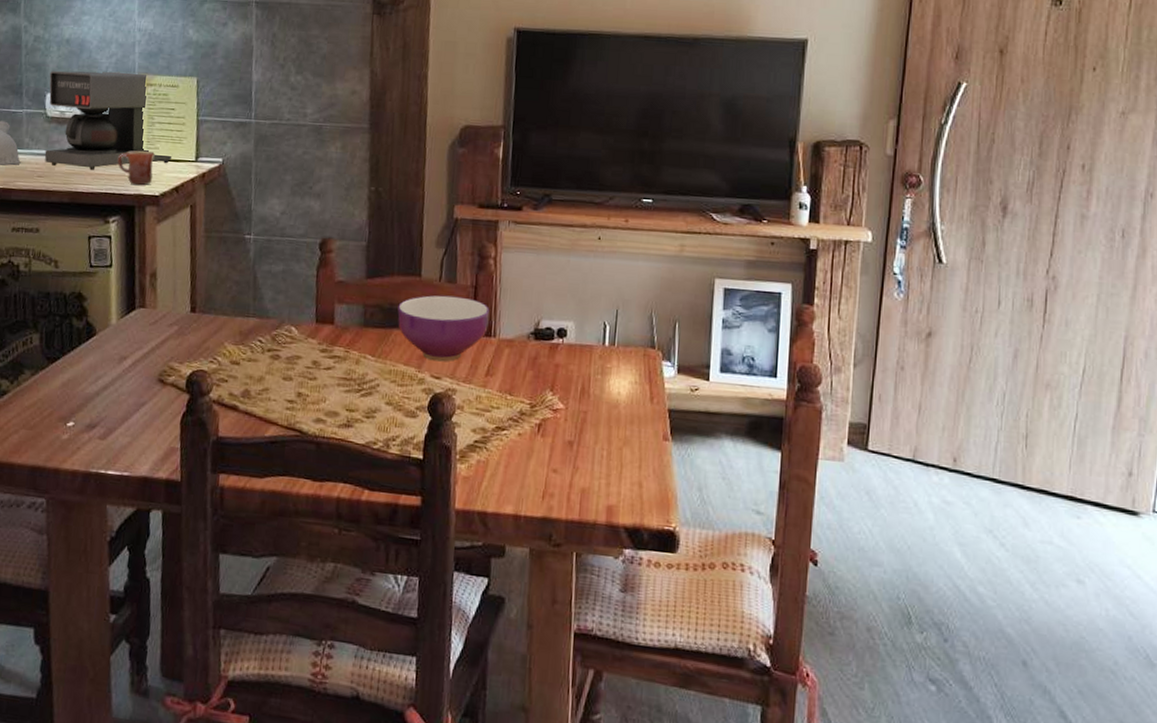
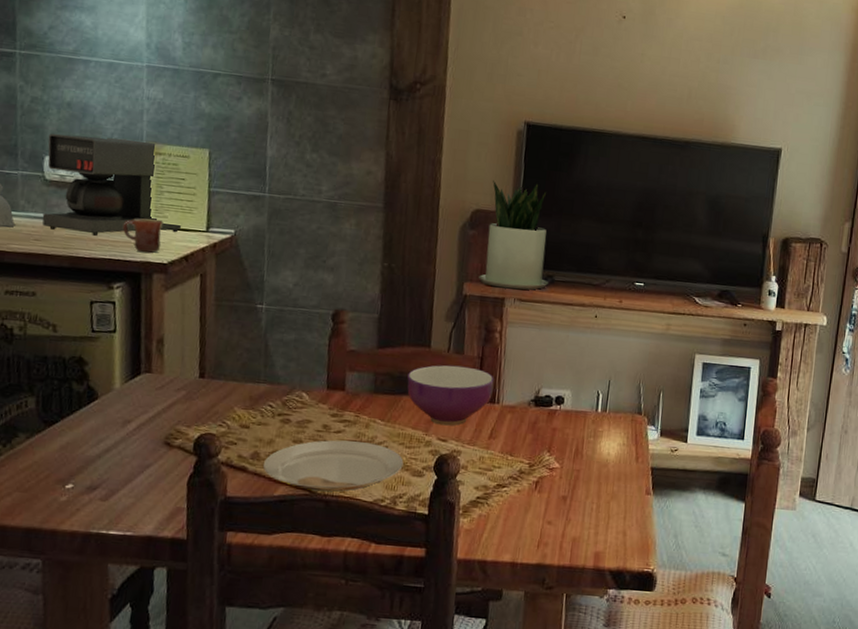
plate: none [253,377,396,433] -> present [262,440,404,492]
planter: none [470,93,545,212] -> present [479,180,548,290]

